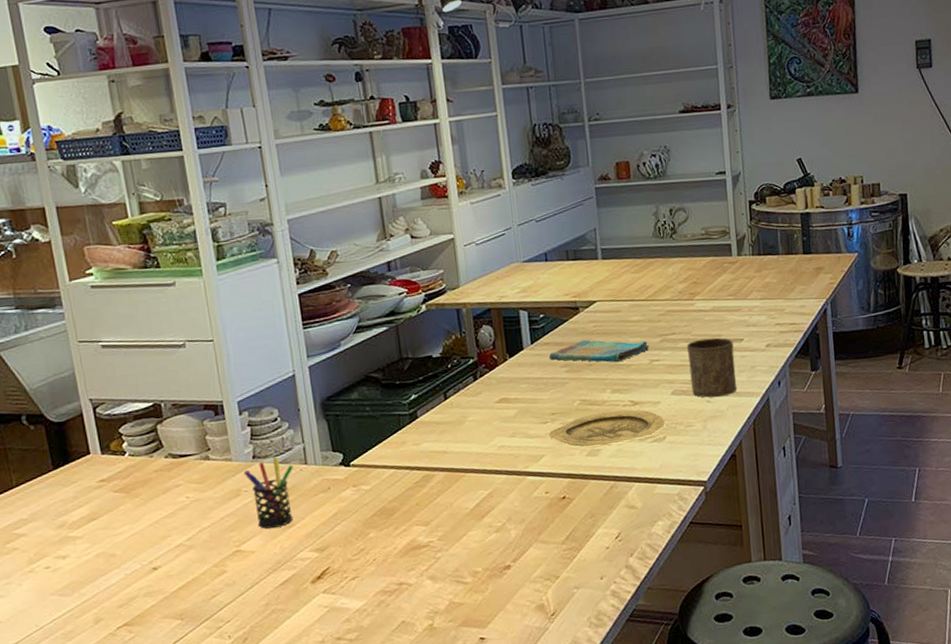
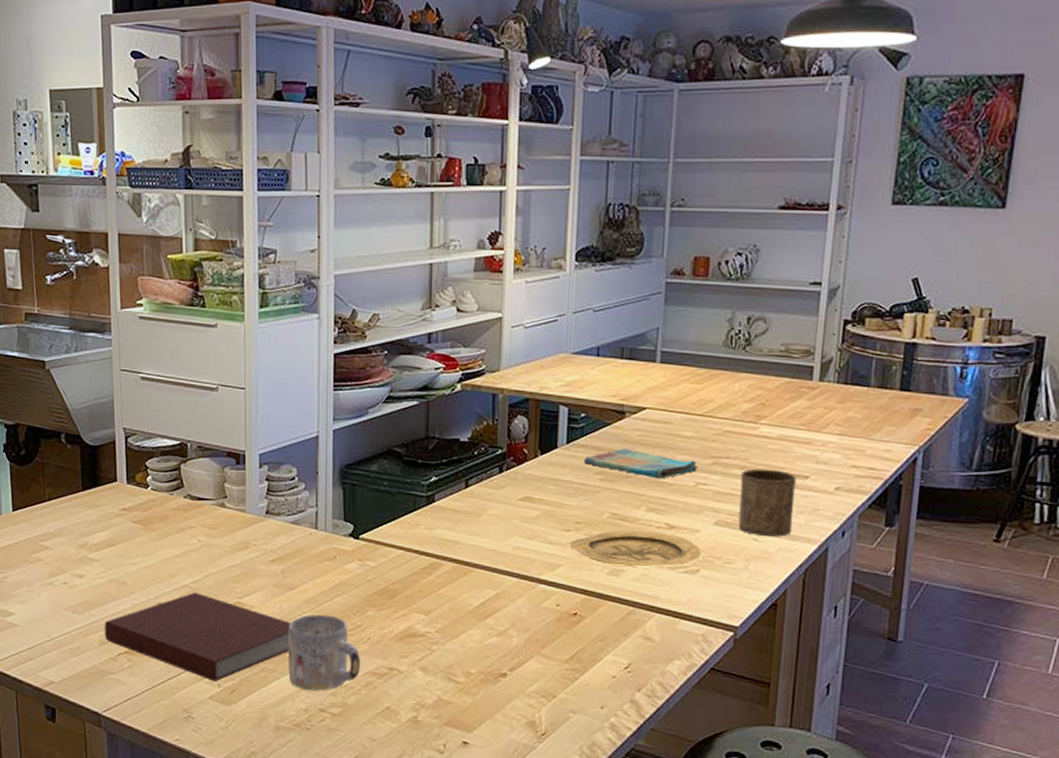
notebook: none [97,549,297,634] -> present [104,592,291,682]
pen holder: present [243,456,293,529] -> none [255,516,303,588]
mug: none [292,544,371,622] -> present [288,614,360,691]

